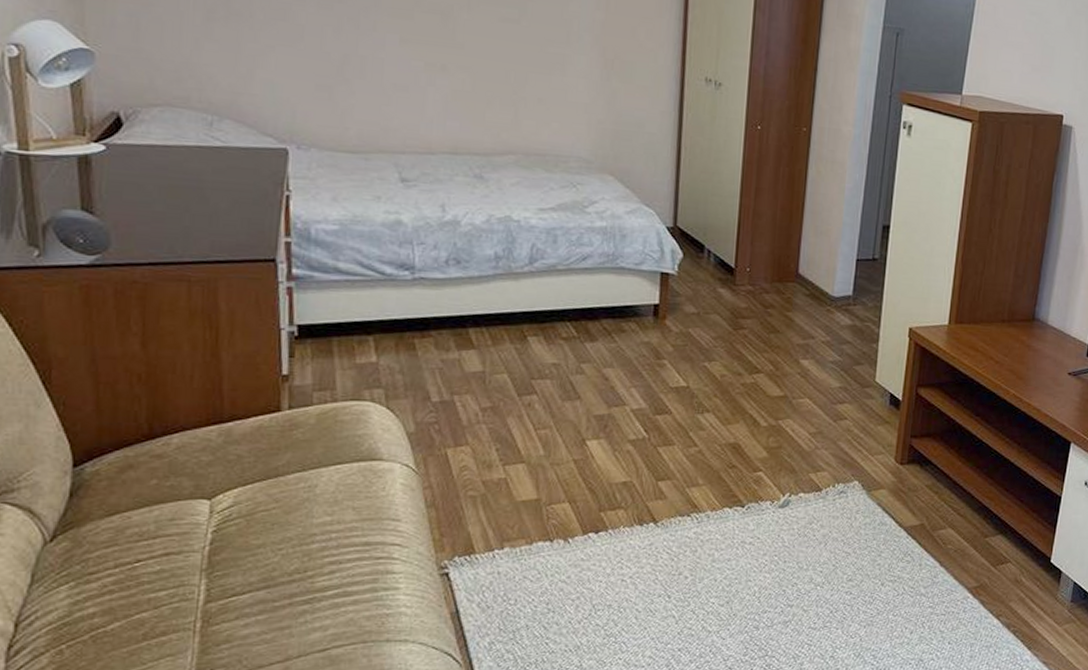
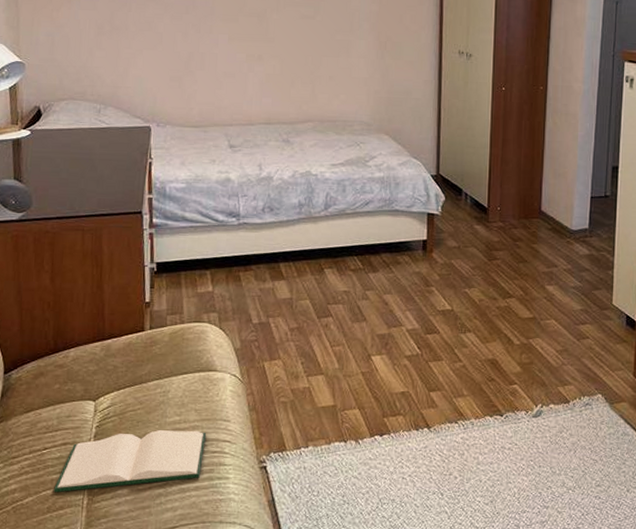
hardback book: none [152,532,369,616] -> present [54,430,207,493]

